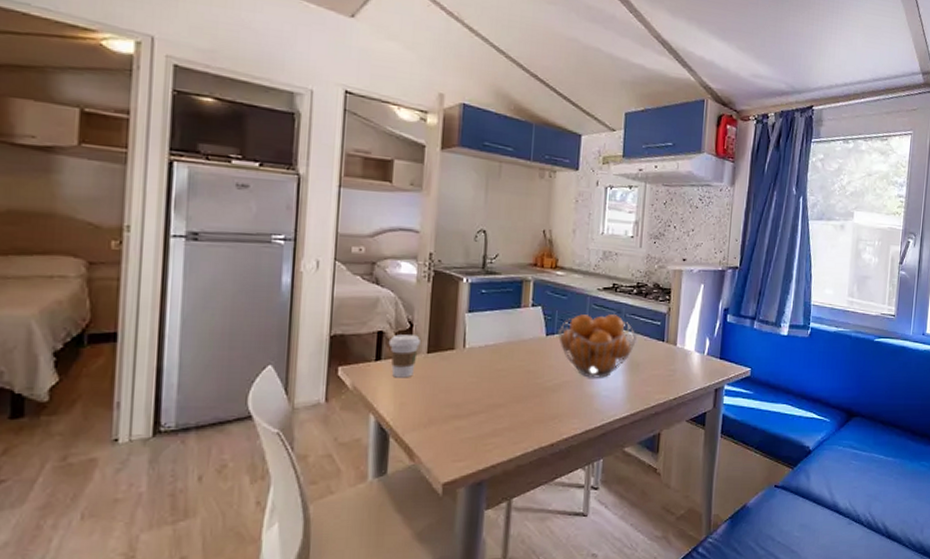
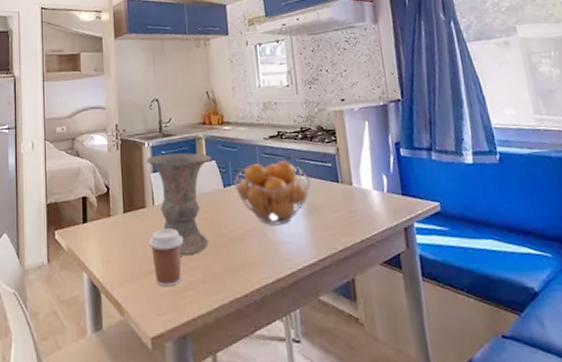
coffee cup: present [388,334,420,378] -> none [91,197,117,238]
coffee cup: none [453,374,493,433] -> present [148,229,183,287]
vase: none [462,293,538,403] -> present [146,153,212,256]

